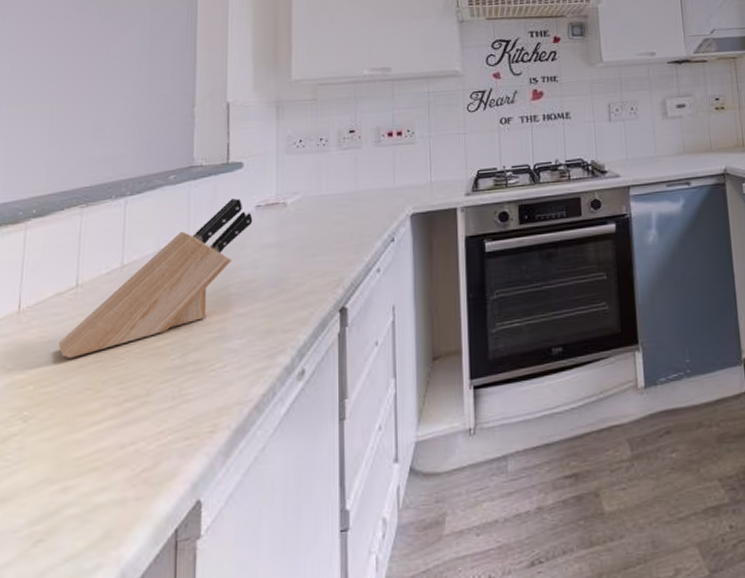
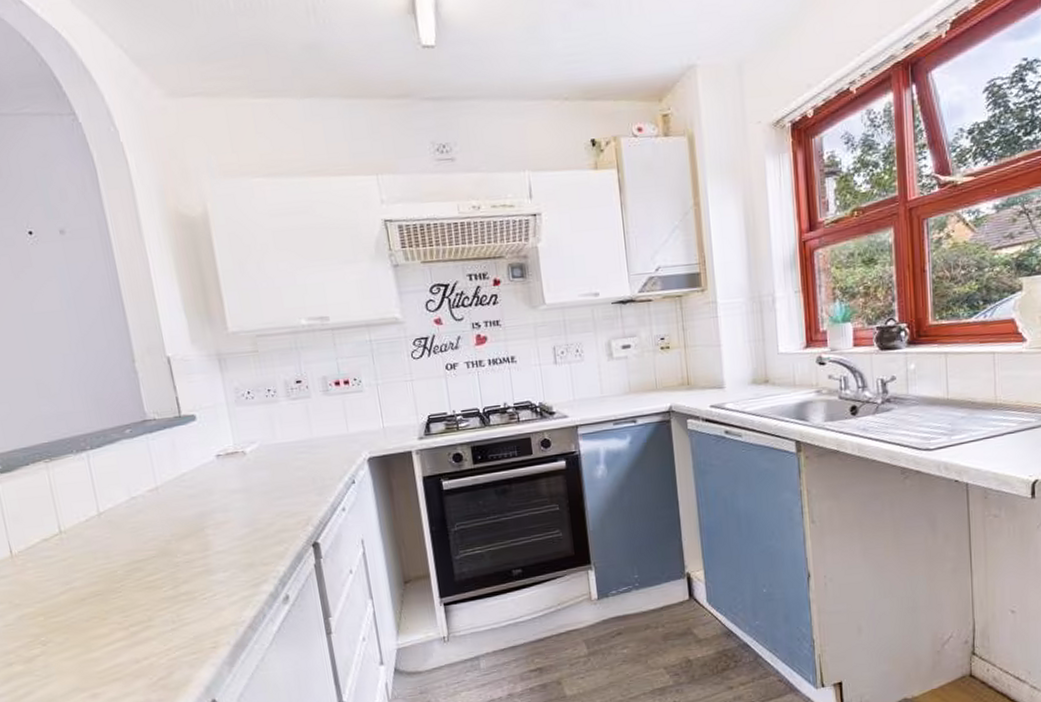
knife block: present [58,198,253,359] -> none [56,449,216,594]

